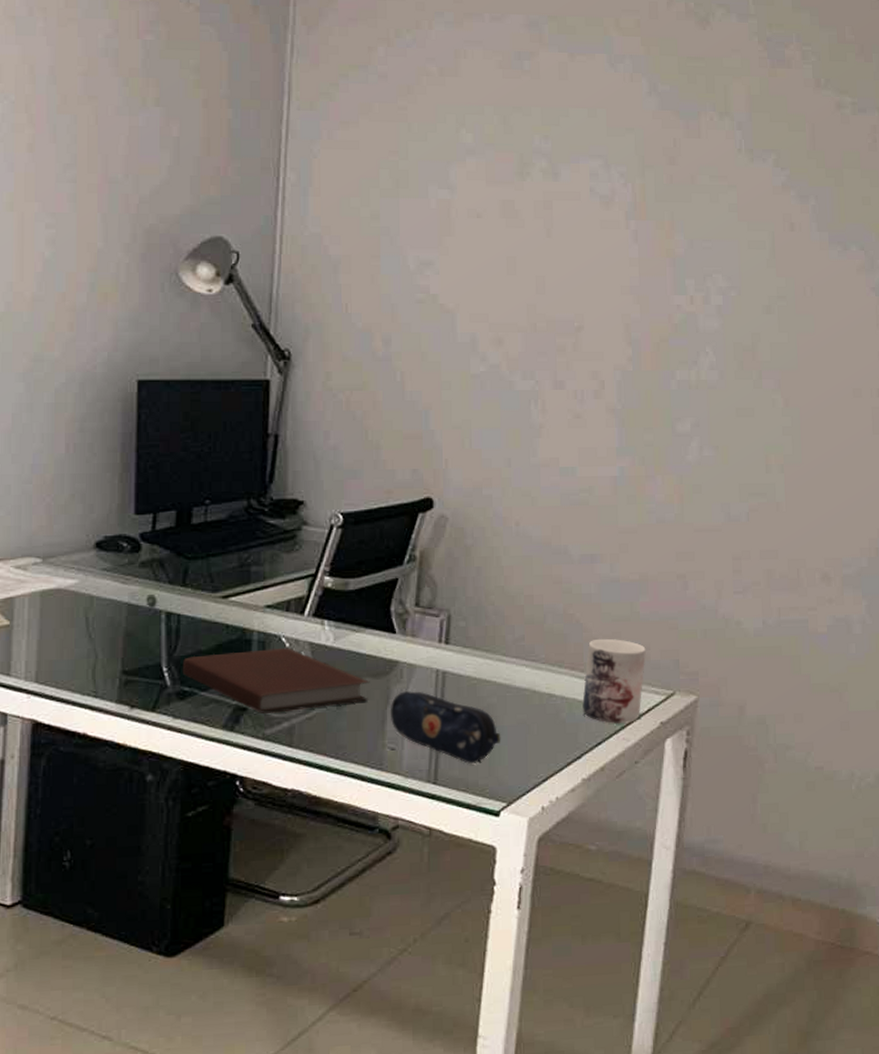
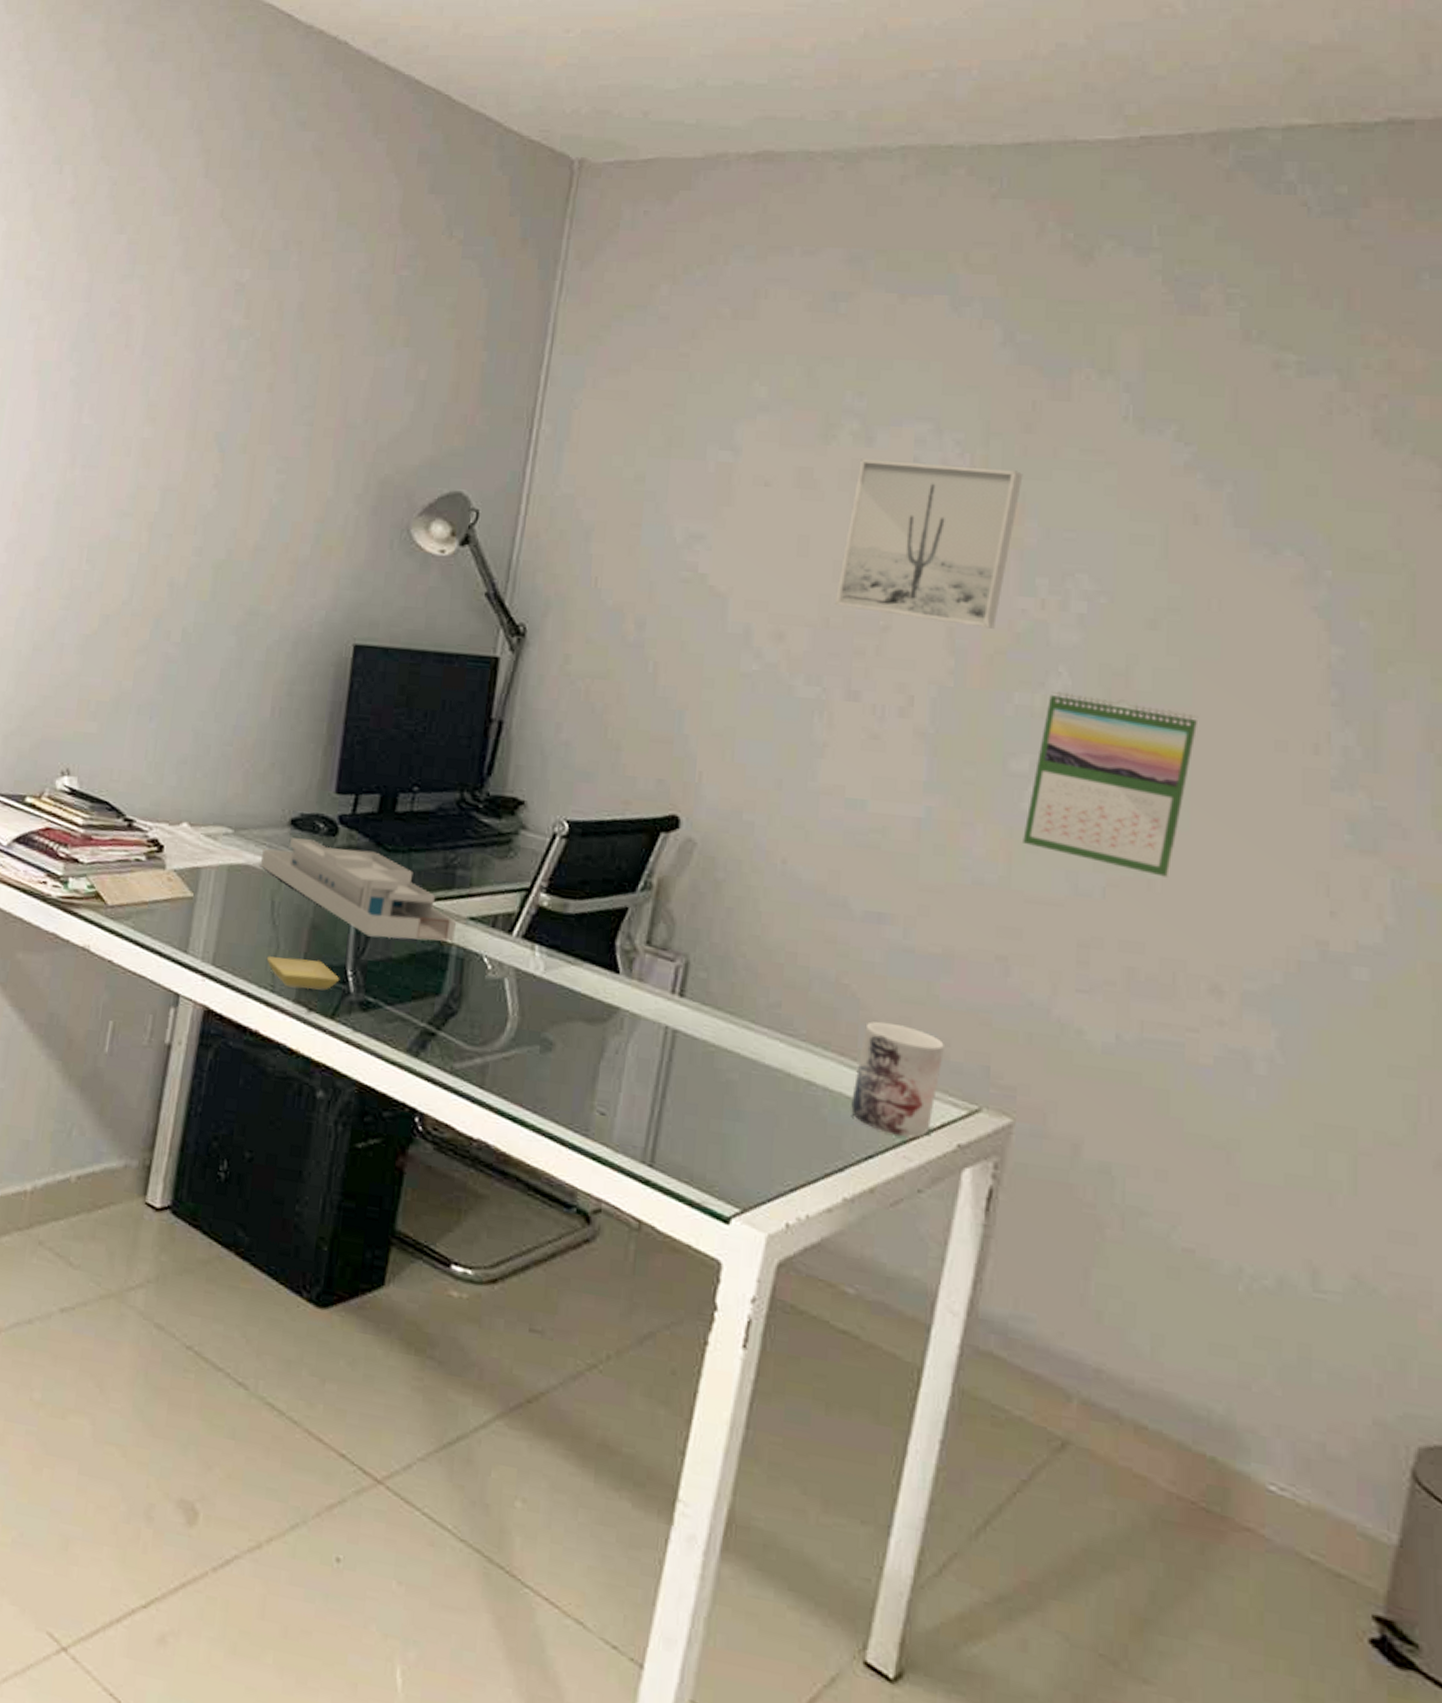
desk organizer: none [71,558,255,635] -> present [259,837,456,942]
saucer: none [86,662,157,691] -> present [266,956,340,991]
notebook: present [182,647,370,713] -> none [368,962,583,1050]
pencil case: present [390,690,501,764] -> none [603,1044,741,1151]
wall art: none [539,191,671,322] -> present [834,459,1023,629]
calendar: none [690,367,803,499] -> present [1023,690,1199,877]

